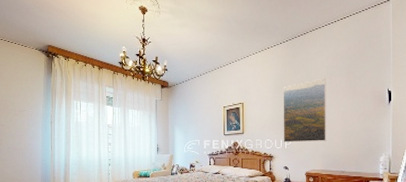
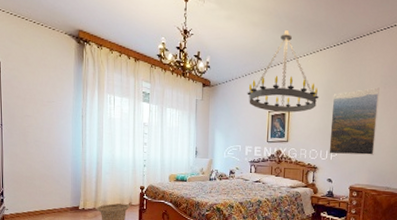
chandelier: none [202,33,270,106] -> present [247,30,319,113]

